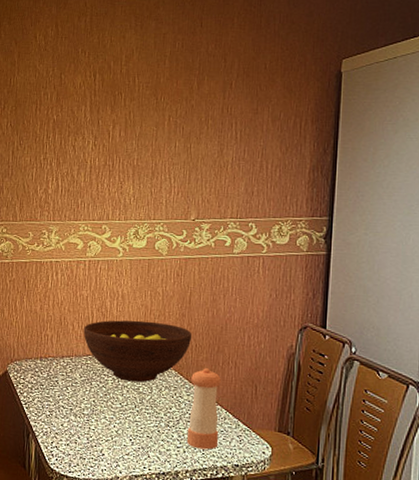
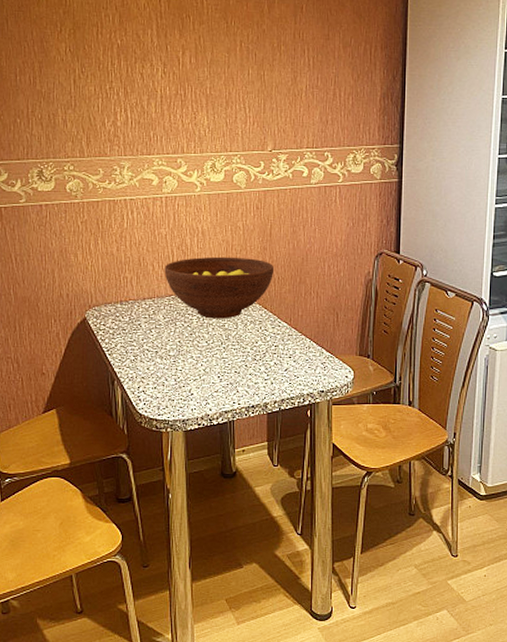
pepper shaker: present [186,368,221,450] -> none [273,300,304,379]

